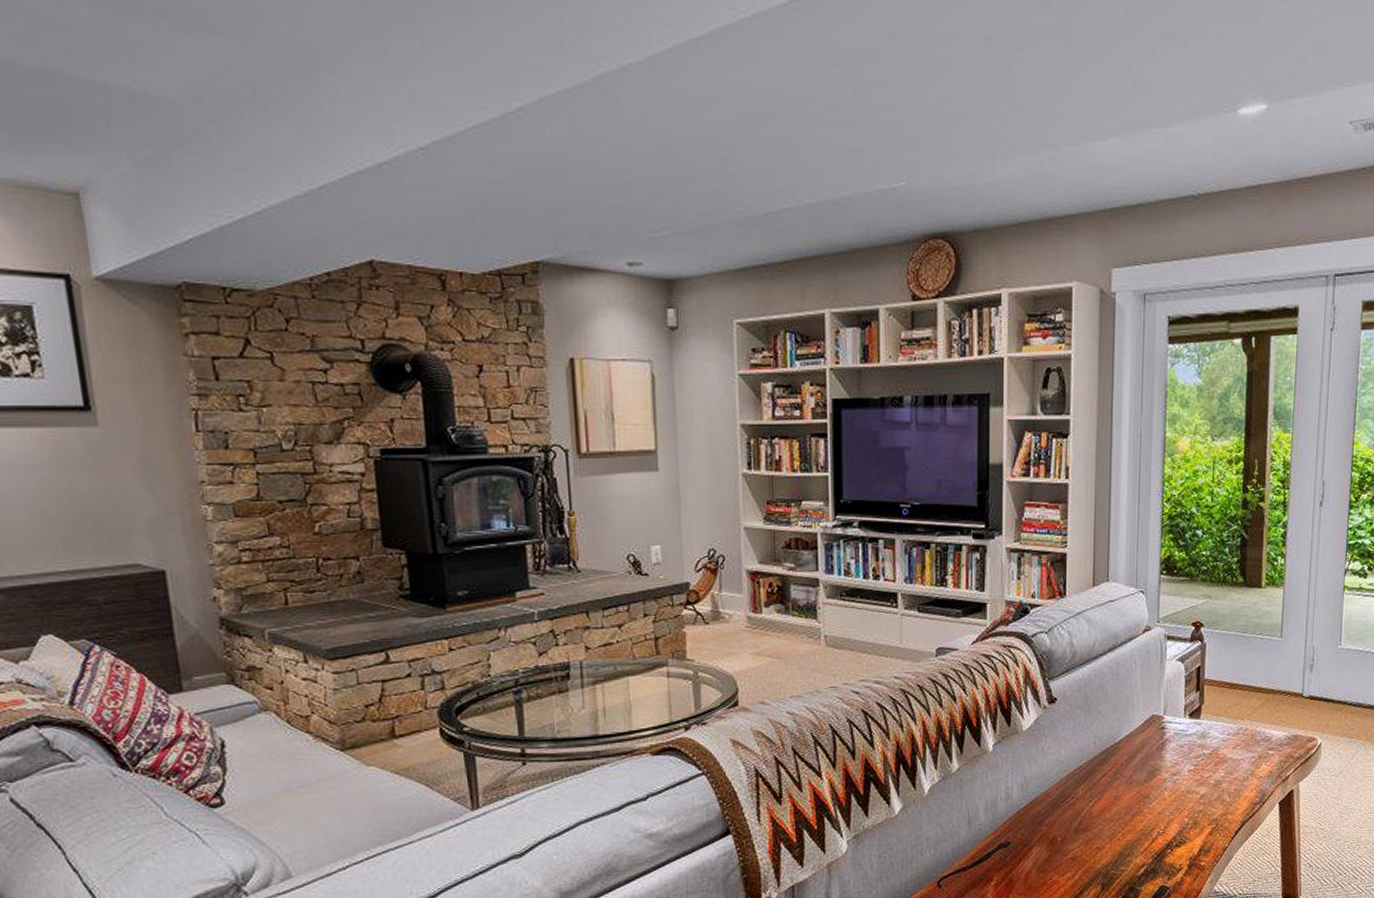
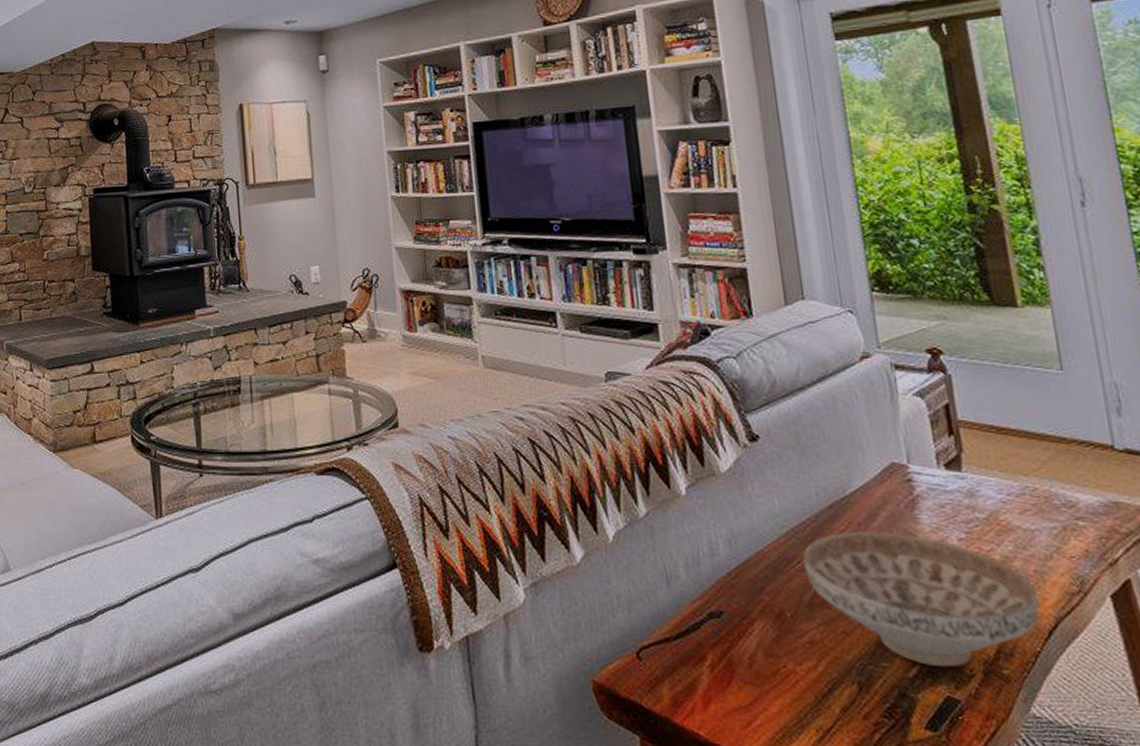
decorative bowl: none [1076,769,1234,866] -> present [803,531,1040,668]

